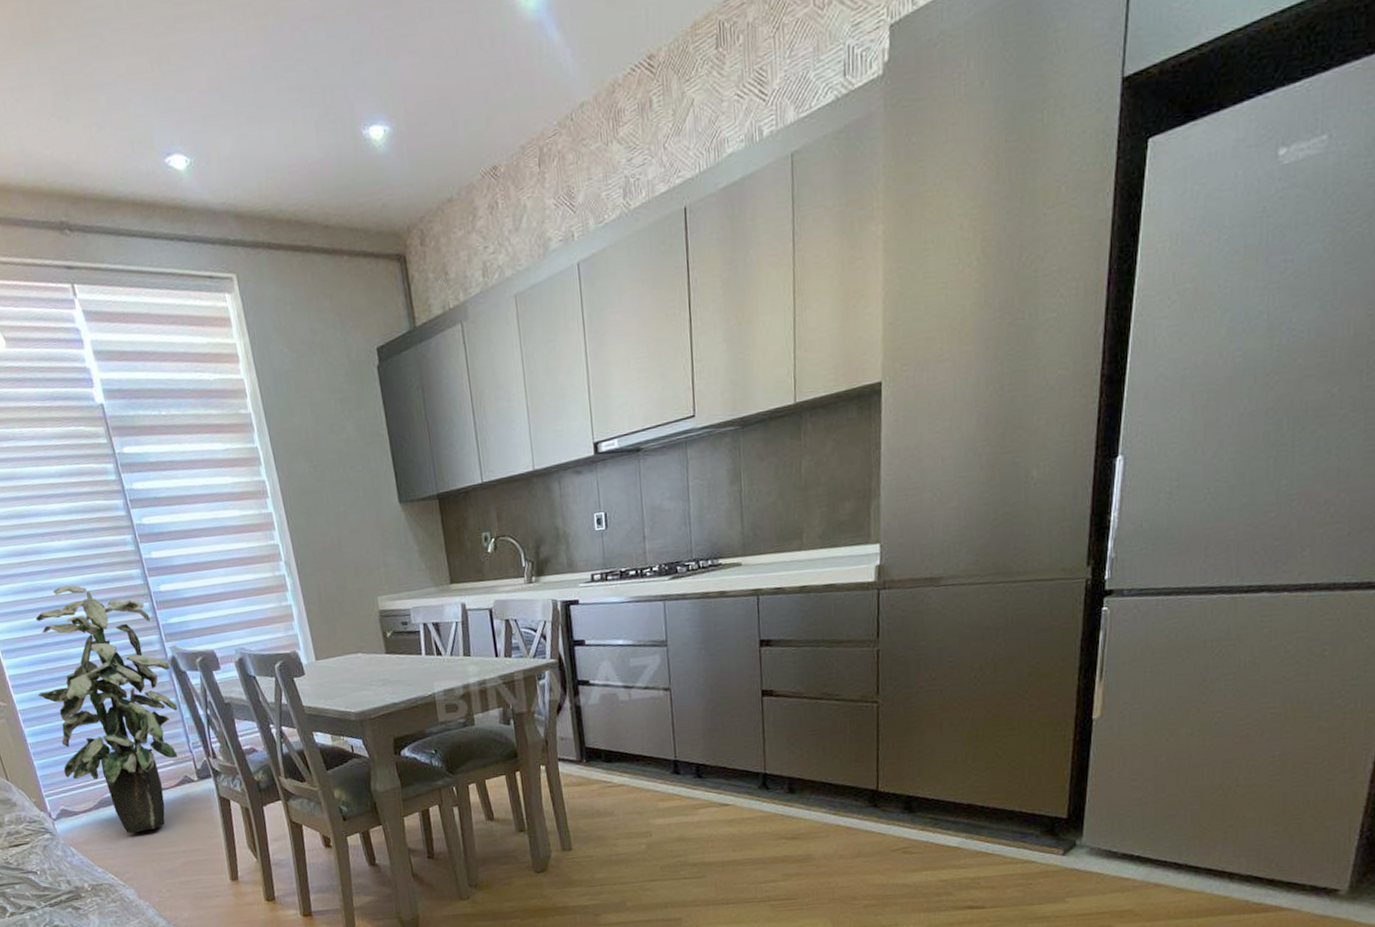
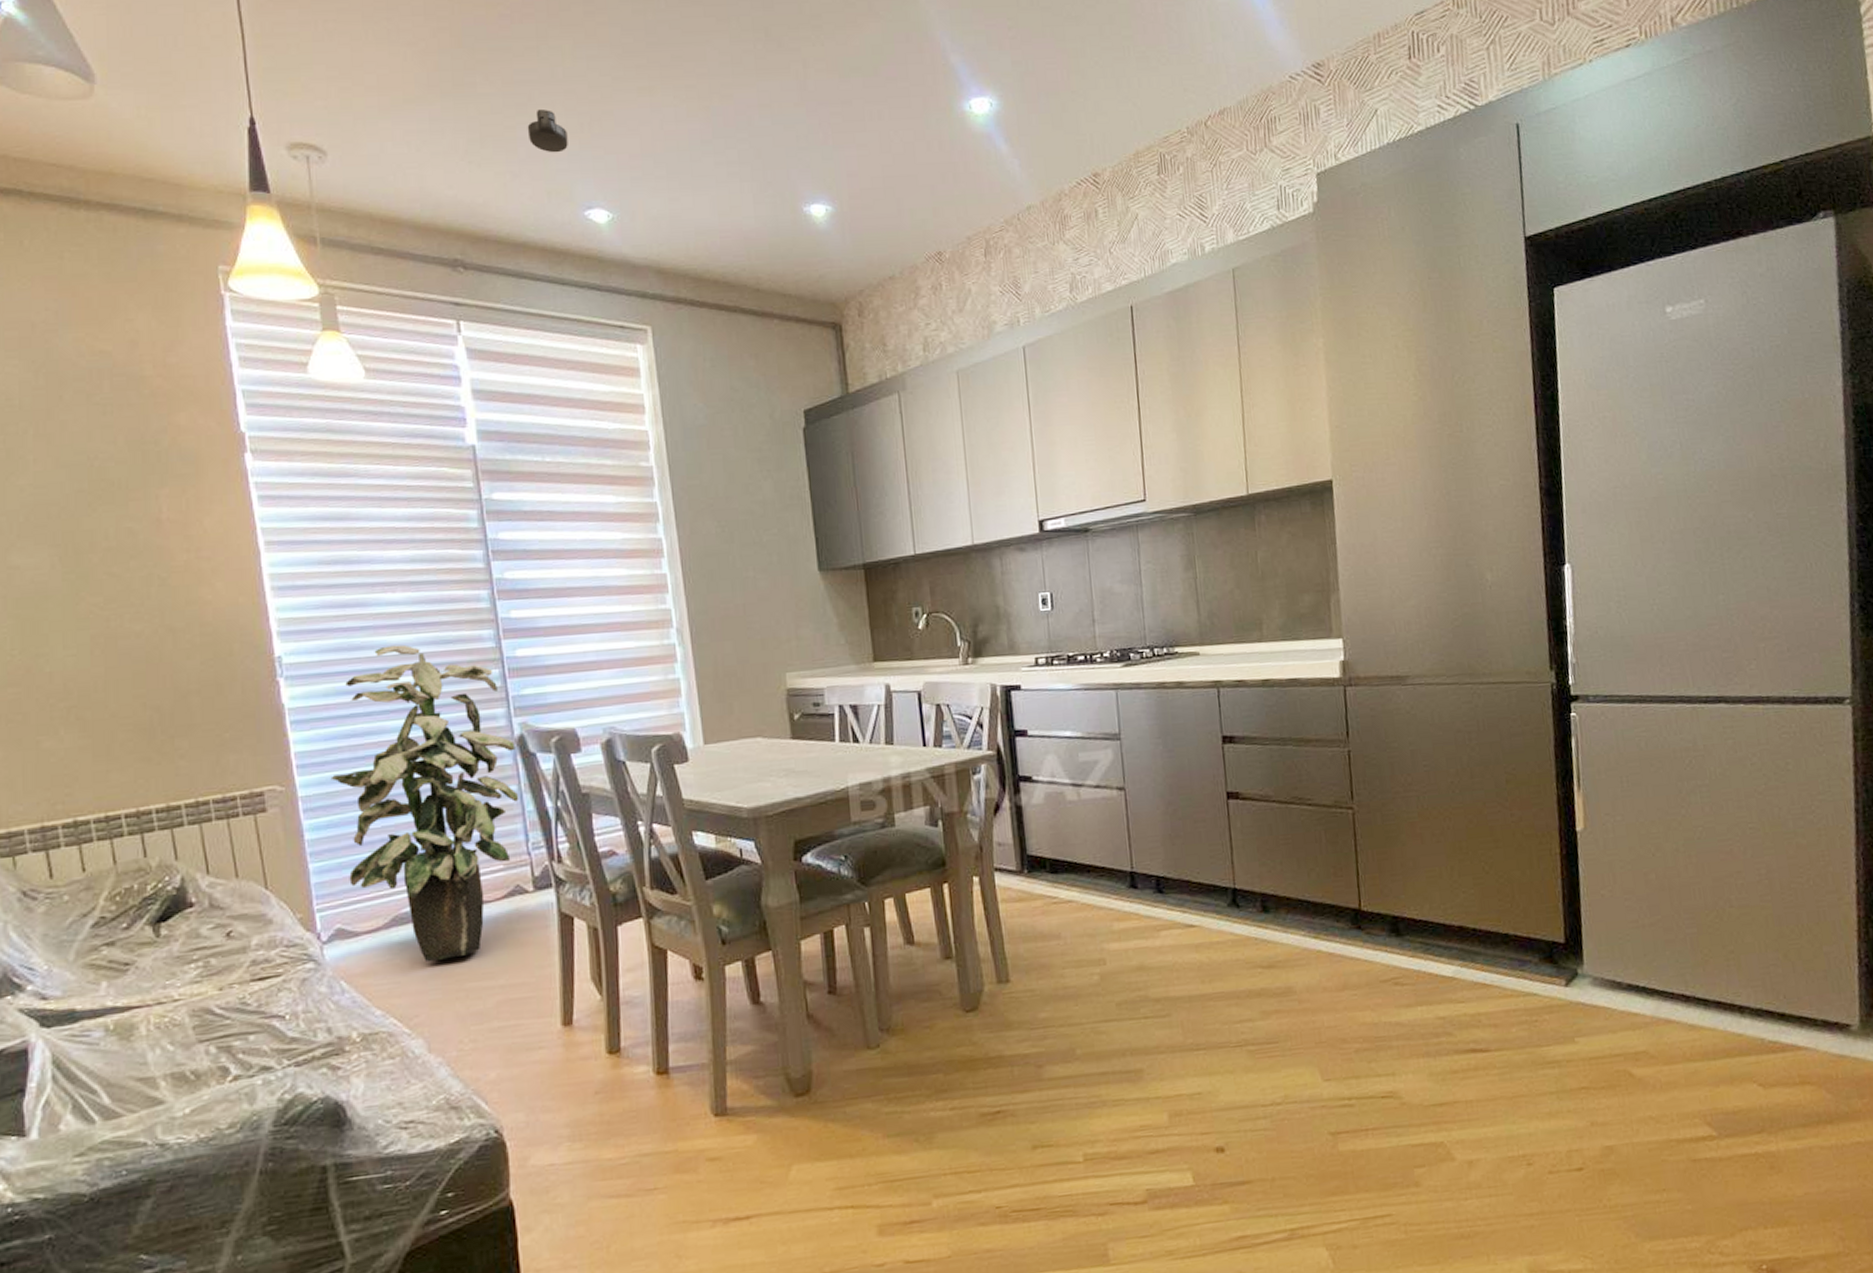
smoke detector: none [103,49,142,98] -> present [527,108,568,153]

